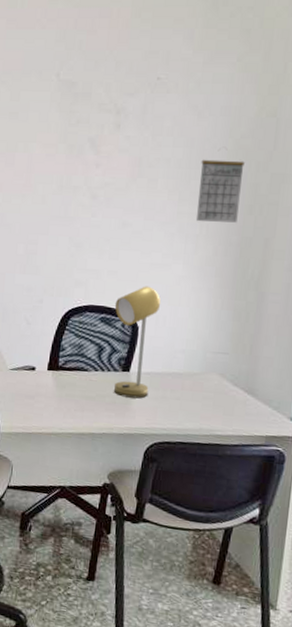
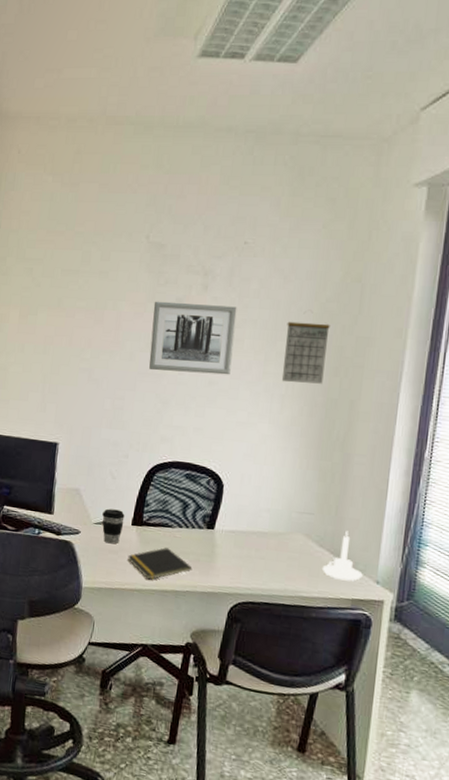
coffee cup: none [18,354,41,390] -> present [102,508,125,544]
notepad: none [44,391,109,423] -> present [128,547,192,580]
wall art: none [61,141,151,216] -> present [149,301,237,375]
desk lamp: present [114,286,161,399] -> none [198,444,247,557]
candle holder: none [236,369,277,419] -> present [321,531,363,581]

